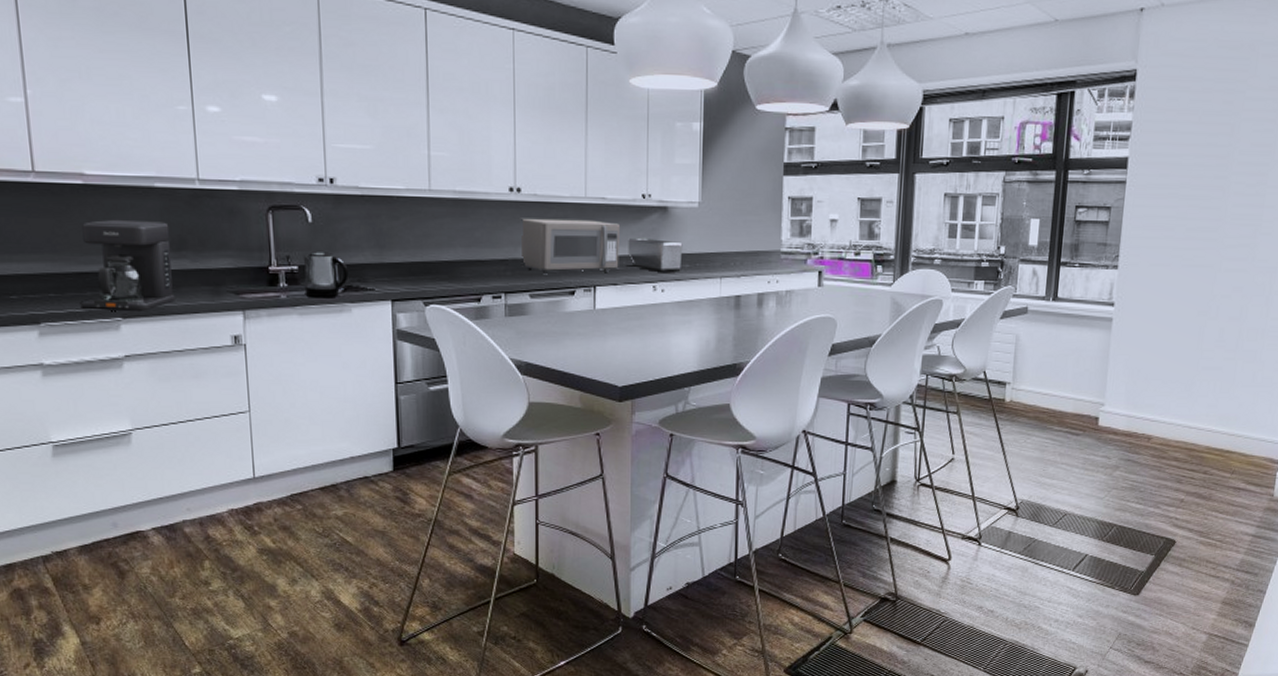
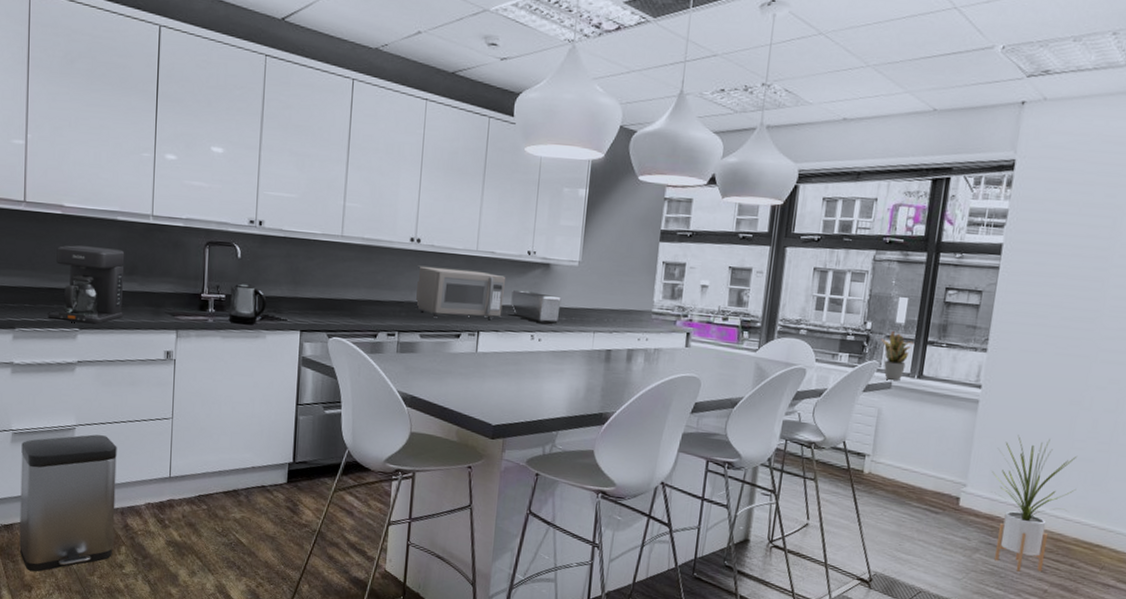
pedal bin: none [66,438,195,600] -> present [19,434,117,572]
potted plant: none [1015,255,1047,306] -> present [881,331,913,381]
house plant: none [1128,349,1207,484] -> present [992,435,1078,572]

